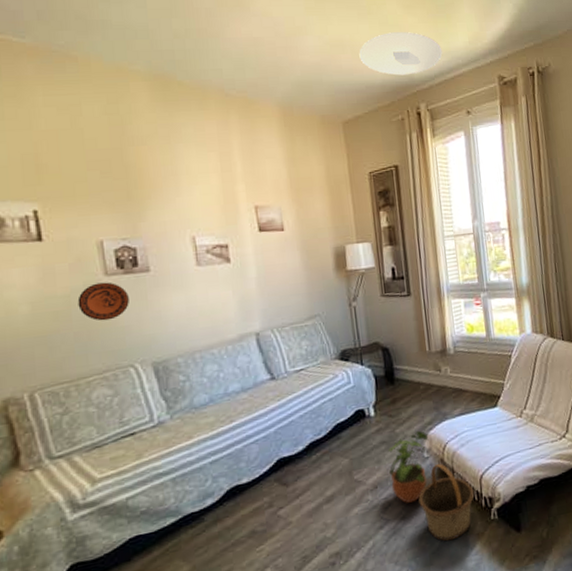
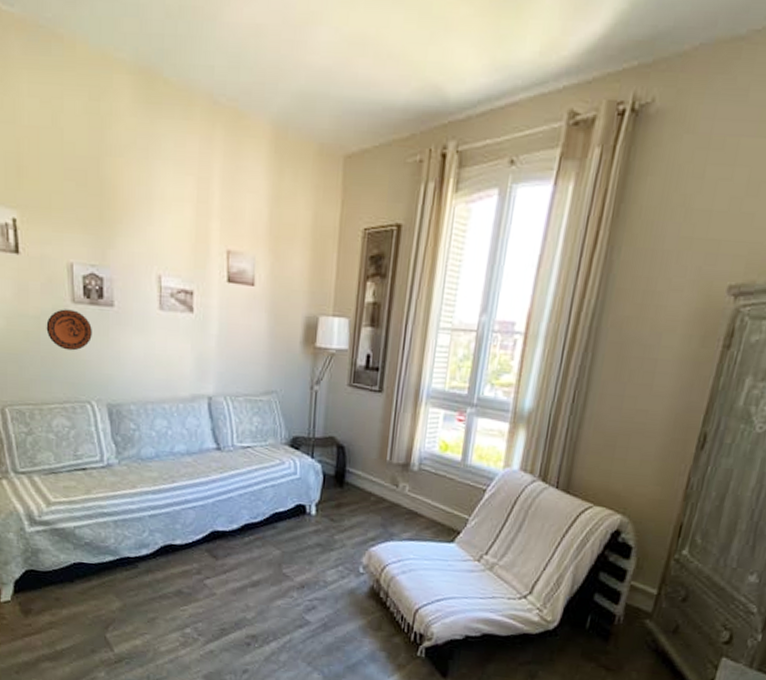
ceiling light: present [359,32,443,76] -> none [382,29,498,97]
potted plant: present [387,430,429,503] -> none [318,543,369,613]
basket: present [418,464,475,541] -> none [344,583,406,662]

